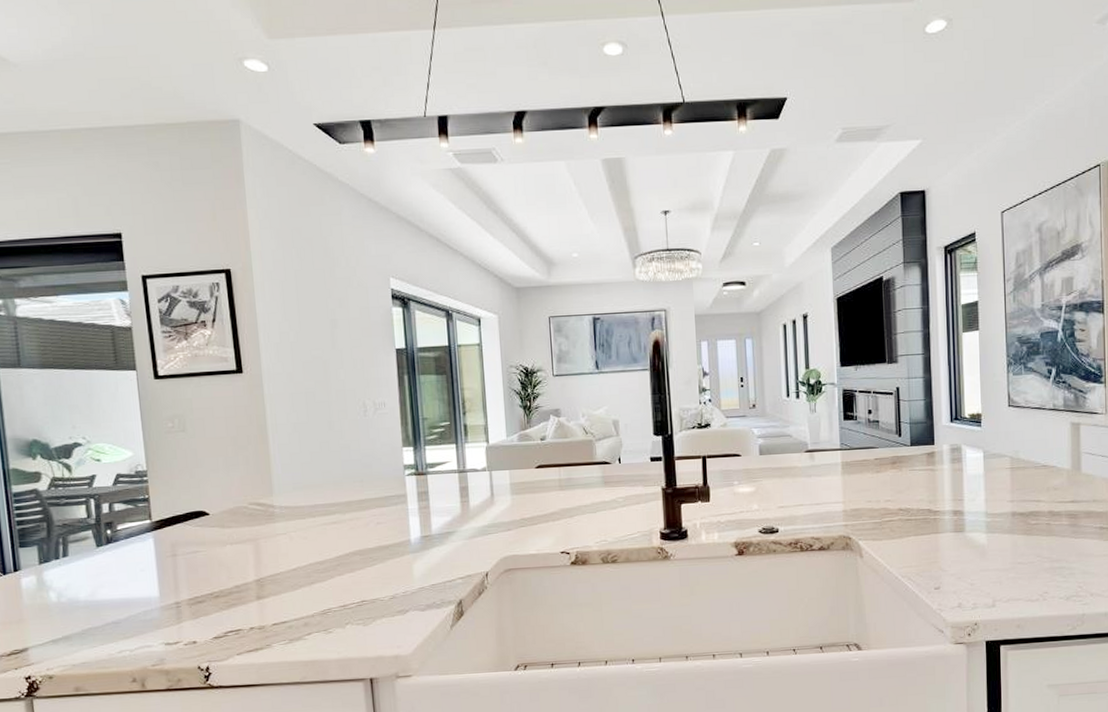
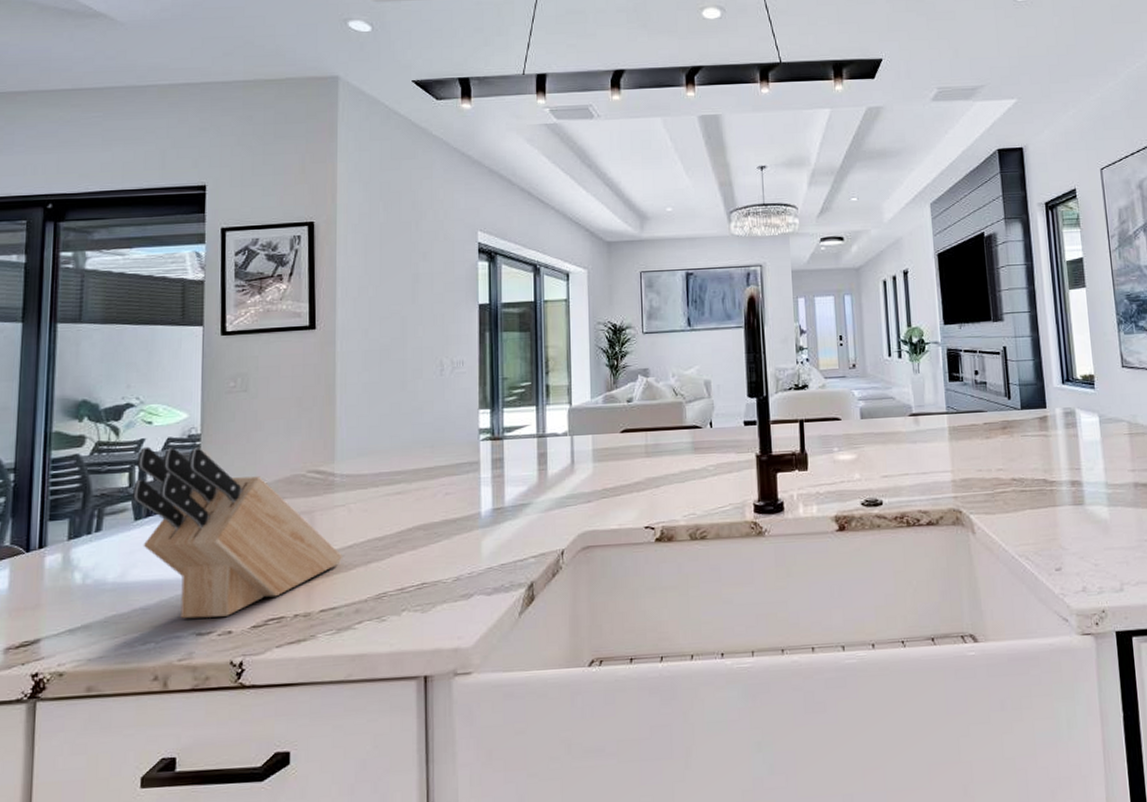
knife block: none [91,482,289,631] -> present [132,446,344,619]

